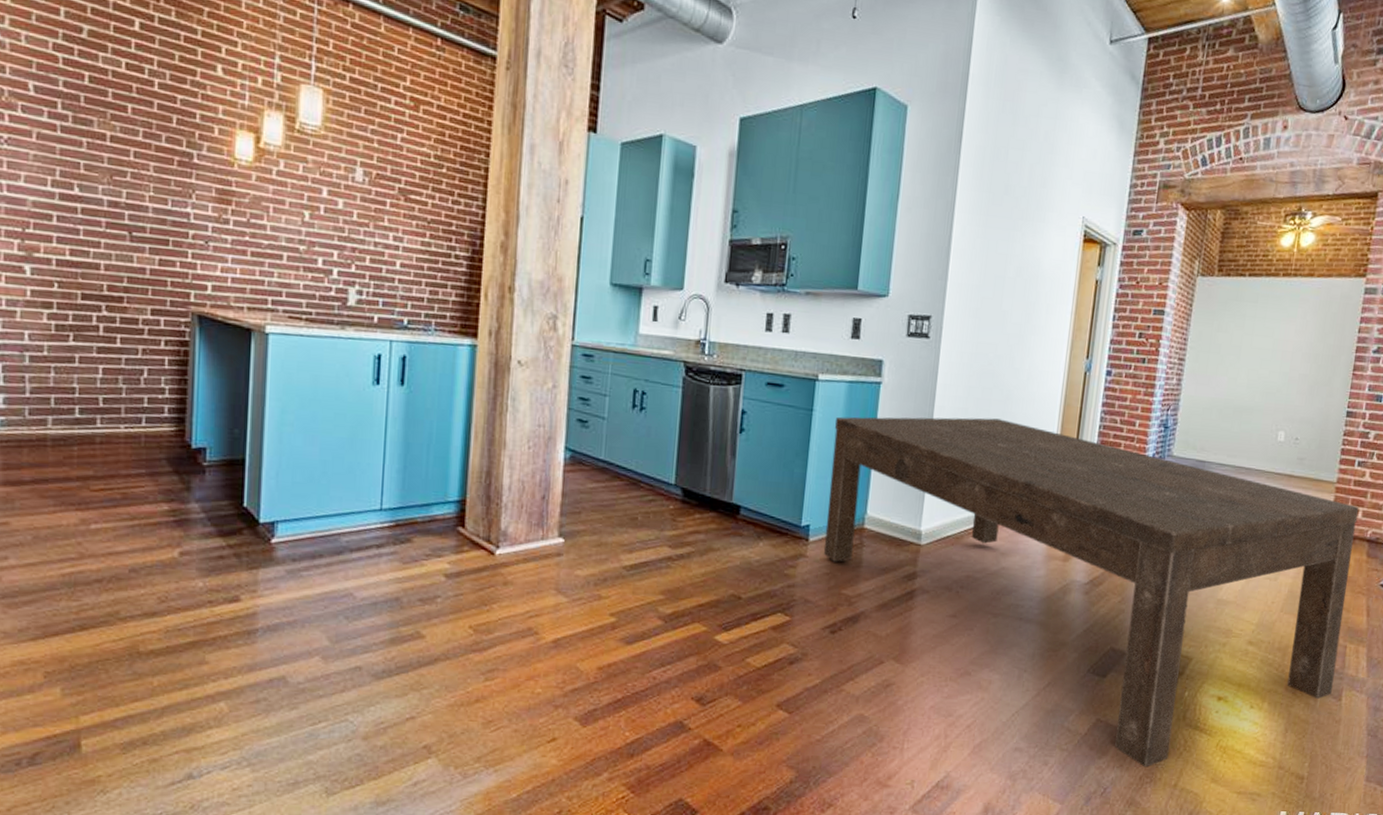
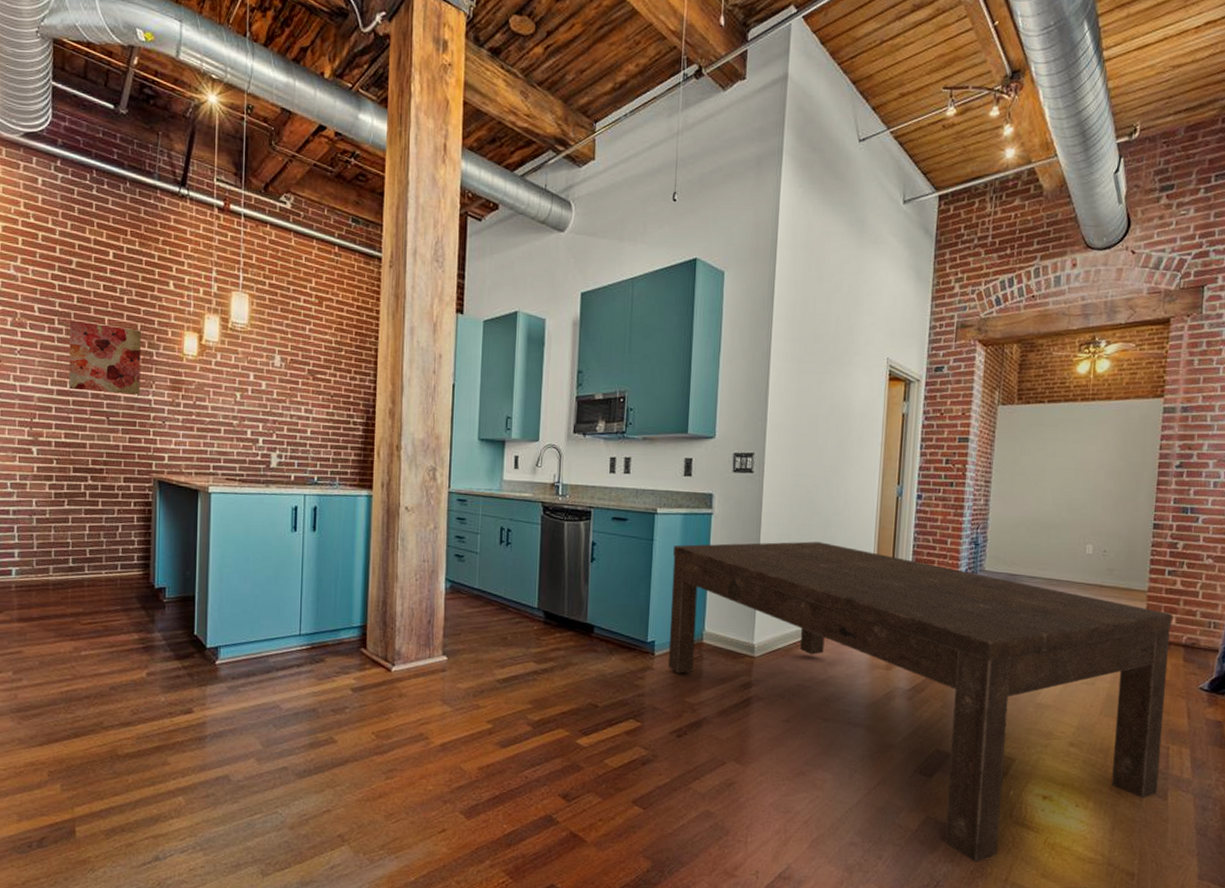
wall art: none [76,104,177,206] -> present [69,320,141,395]

